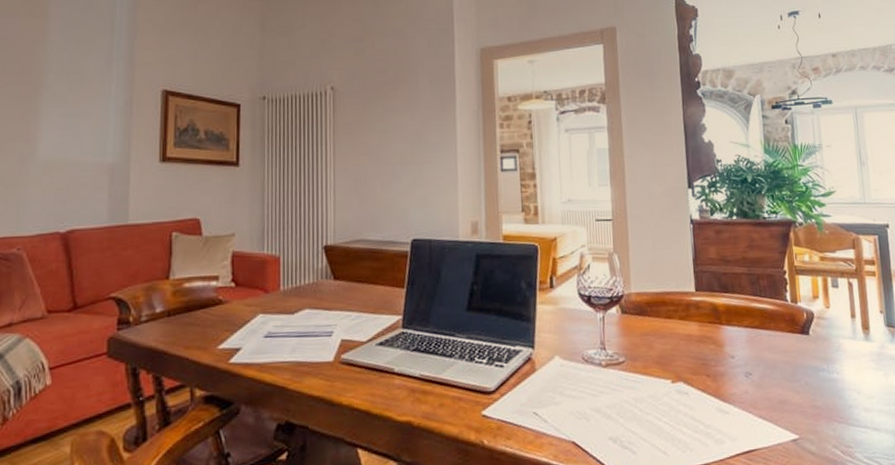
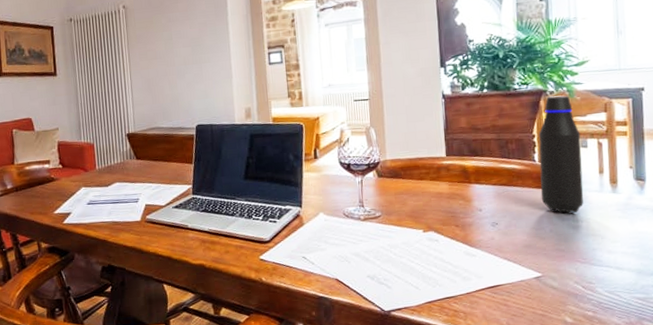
water bottle: none [789,228,838,363] -> present [538,95,584,213]

